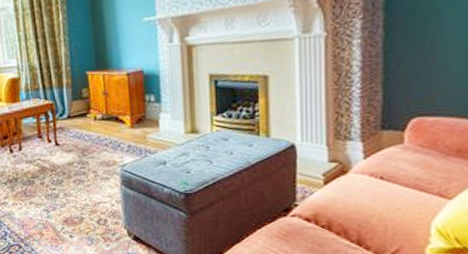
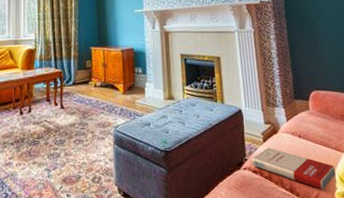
book: none [304,191,432,244] -> present [252,147,336,190]

